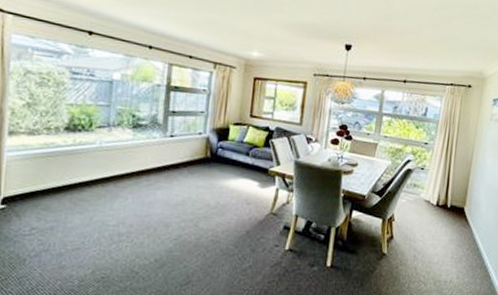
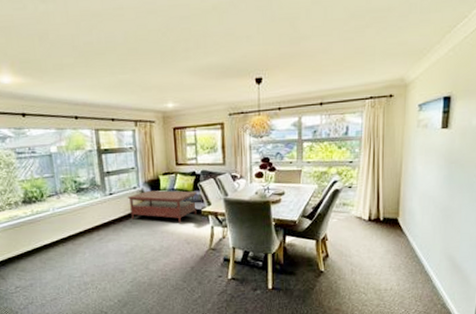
coffee table: none [189,138,268,181] -> present [127,190,198,224]

